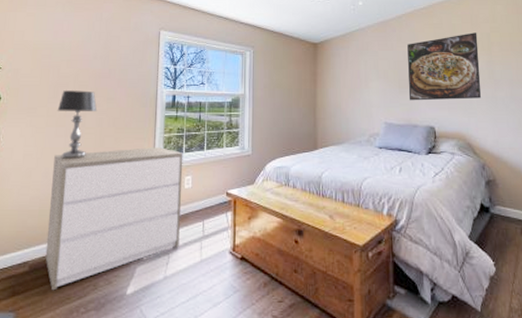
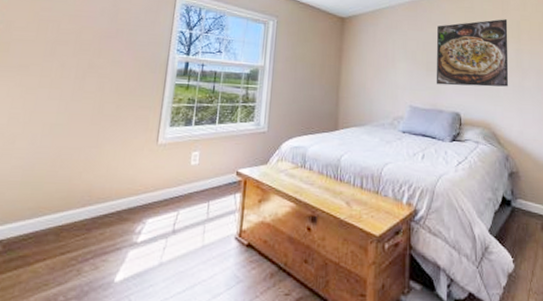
dresser: present [45,147,183,291] -> none [22,117,193,275]
table lamp: present [57,90,98,159] -> none [52,48,100,126]

